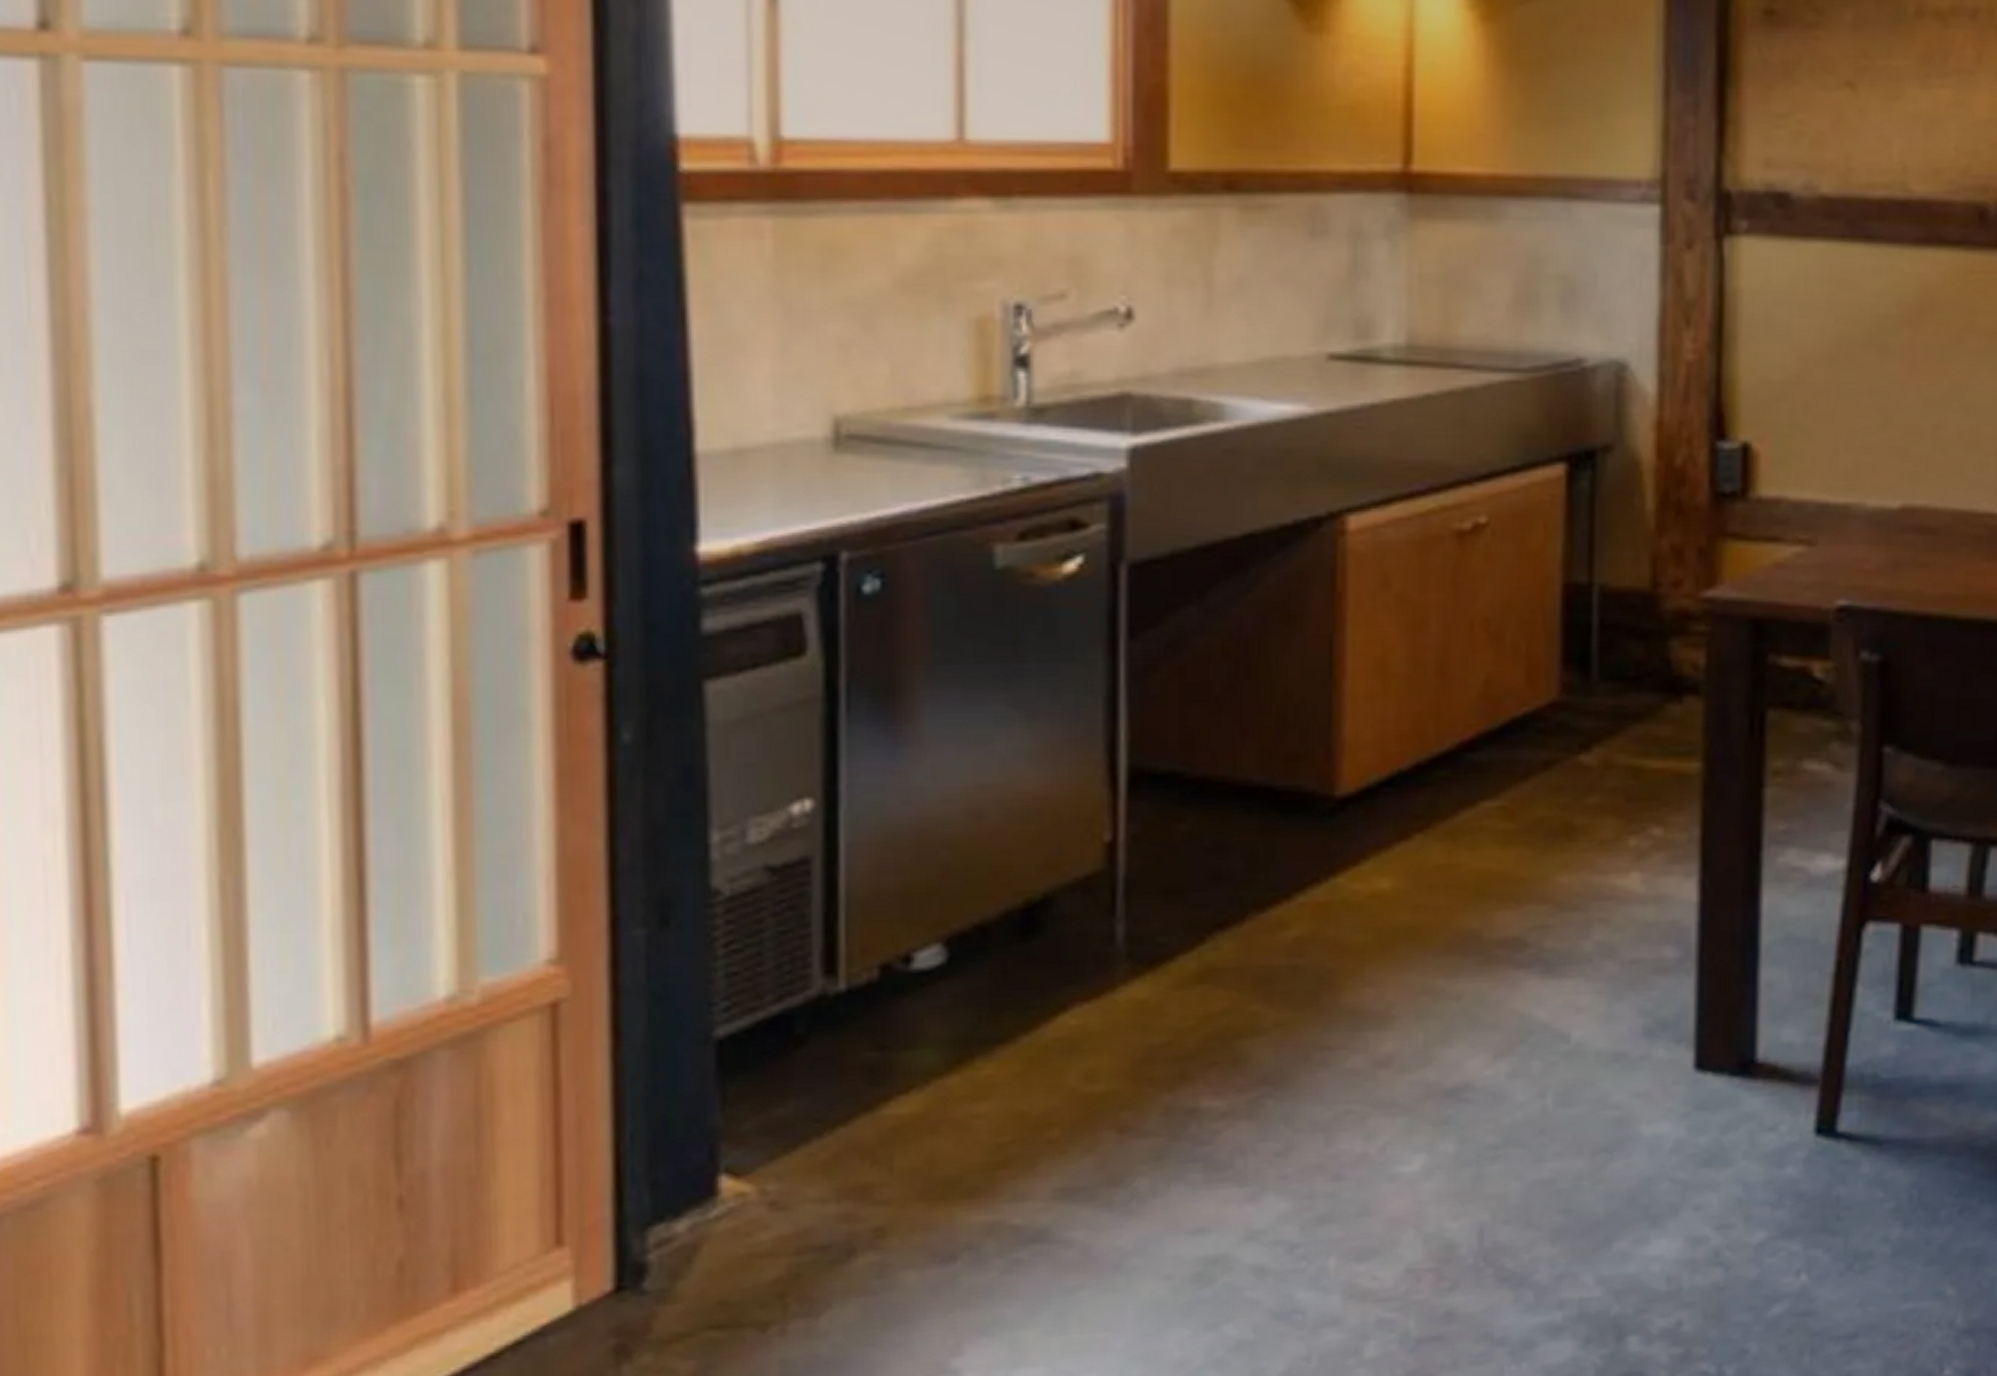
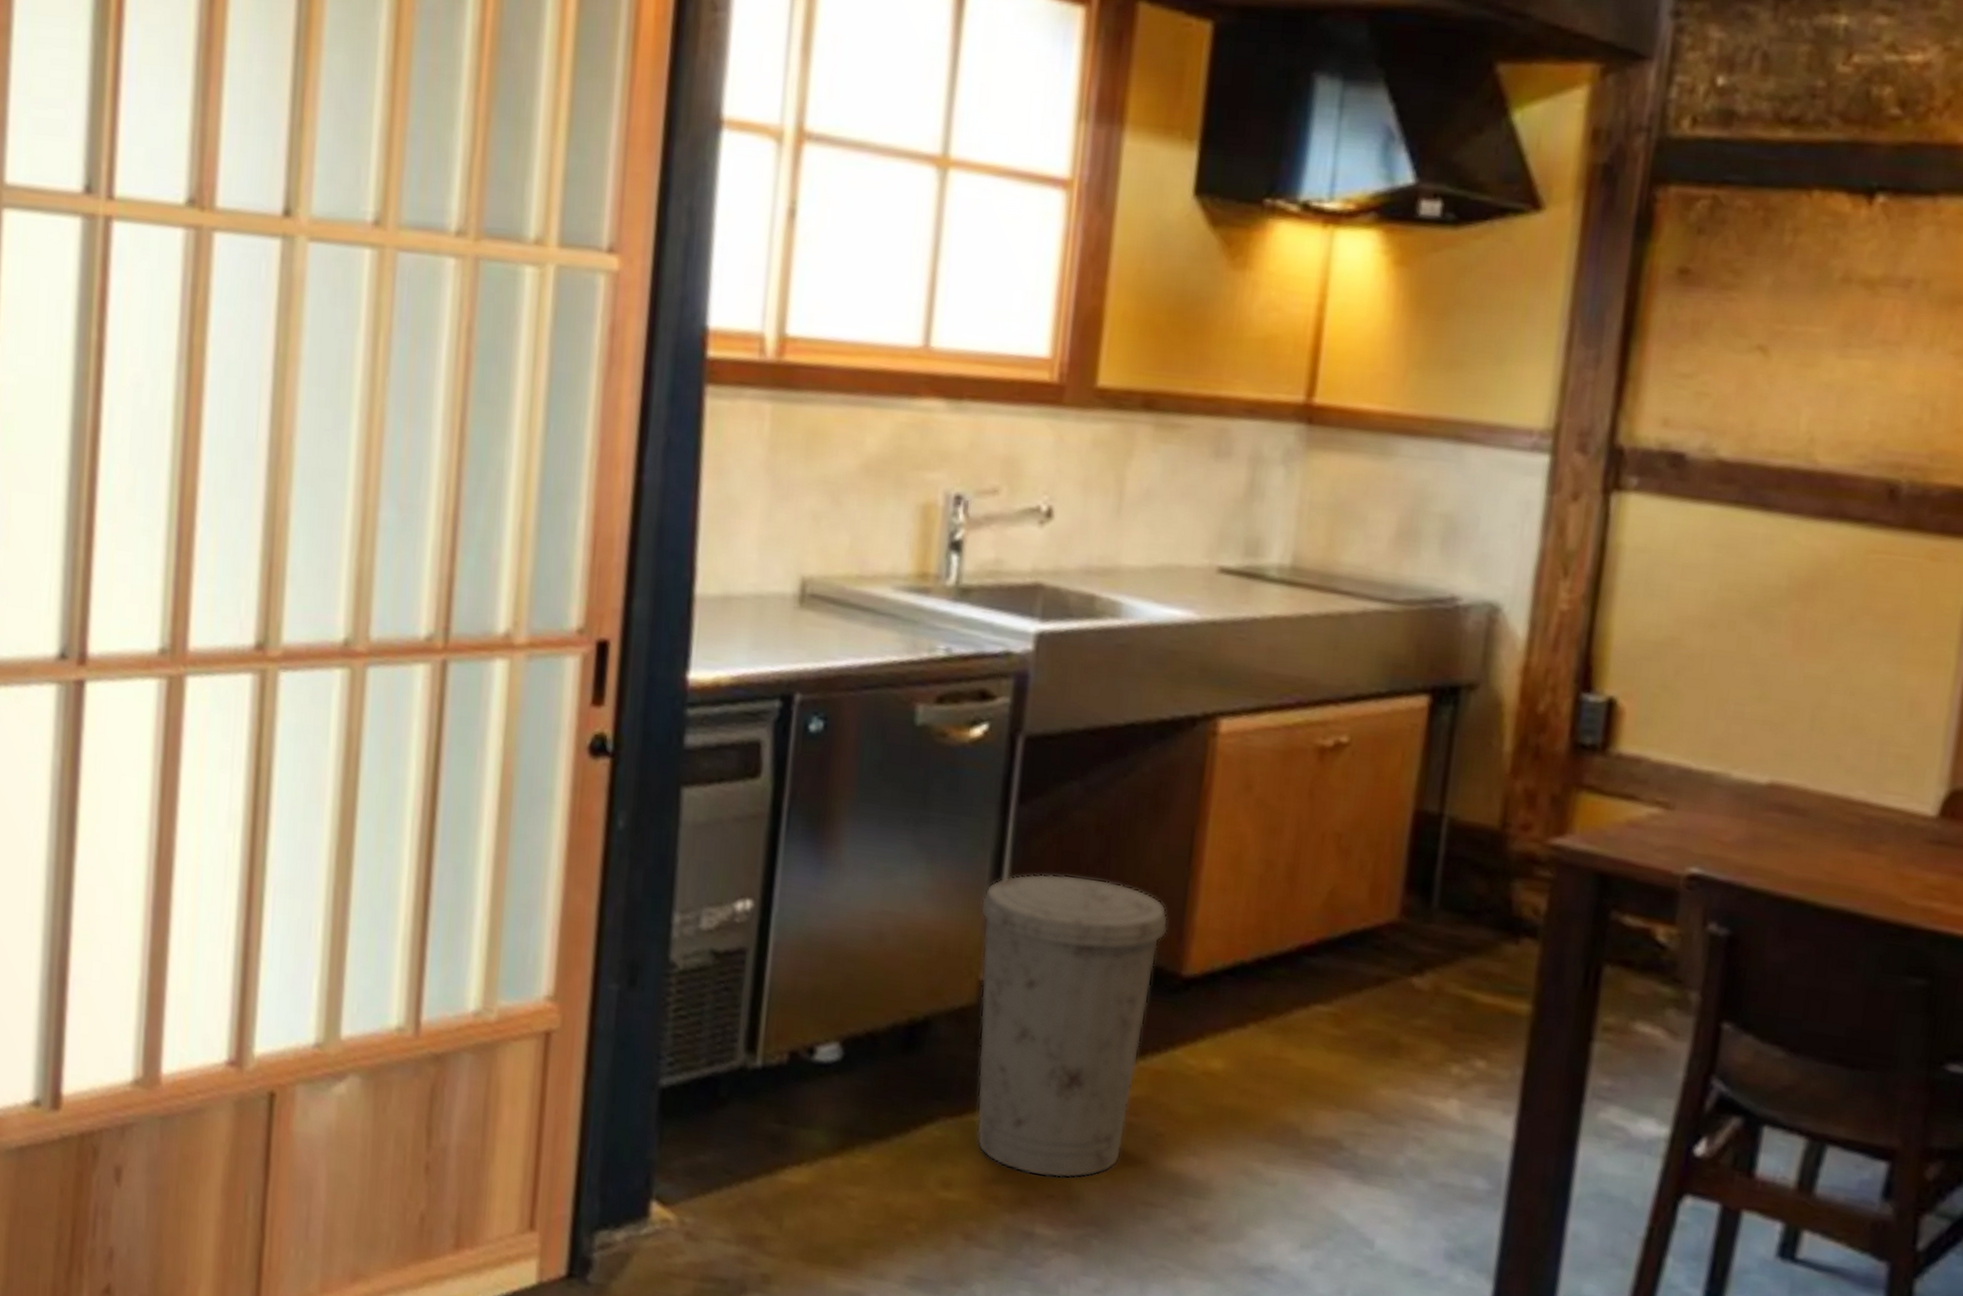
trash can: none [1096,707,1314,1045] -> present [976,873,1169,1179]

